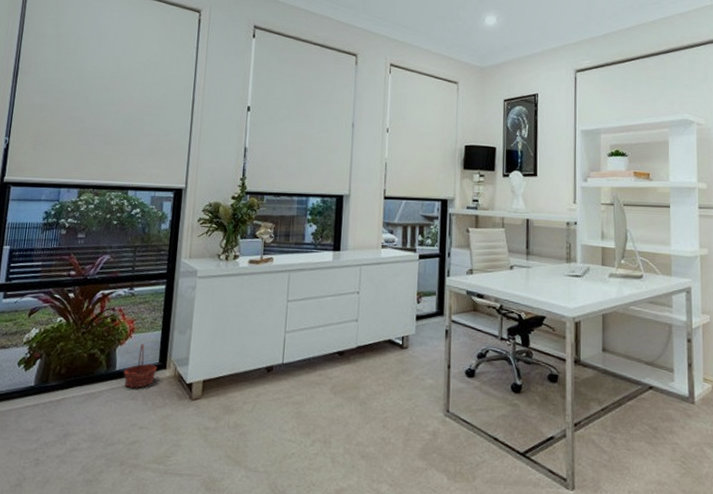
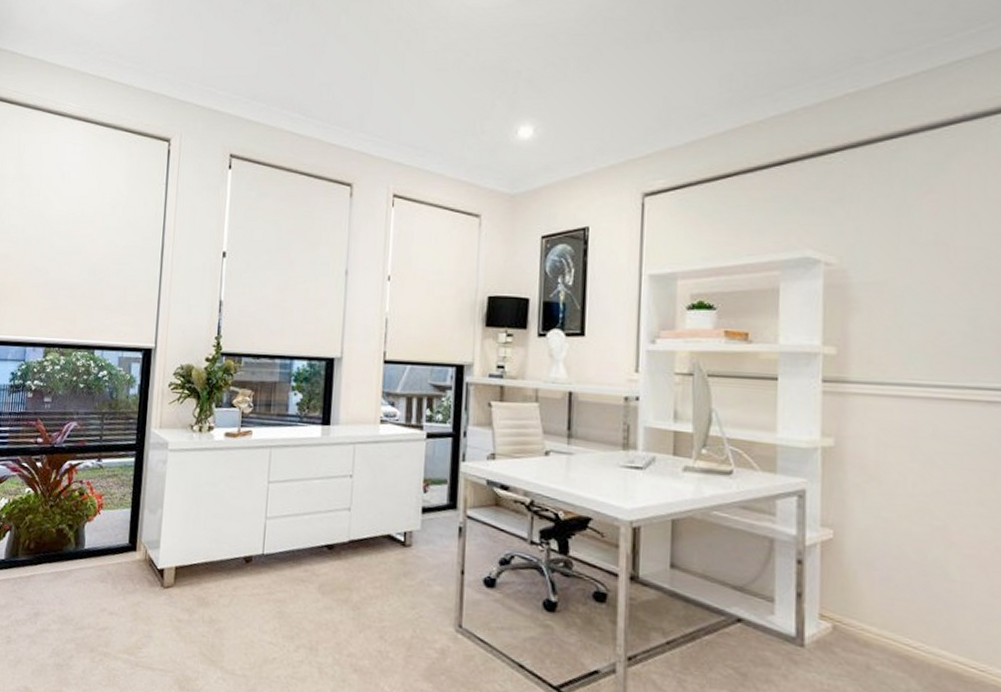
basket: present [123,344,157,388] -> none [92,521,127,570]

